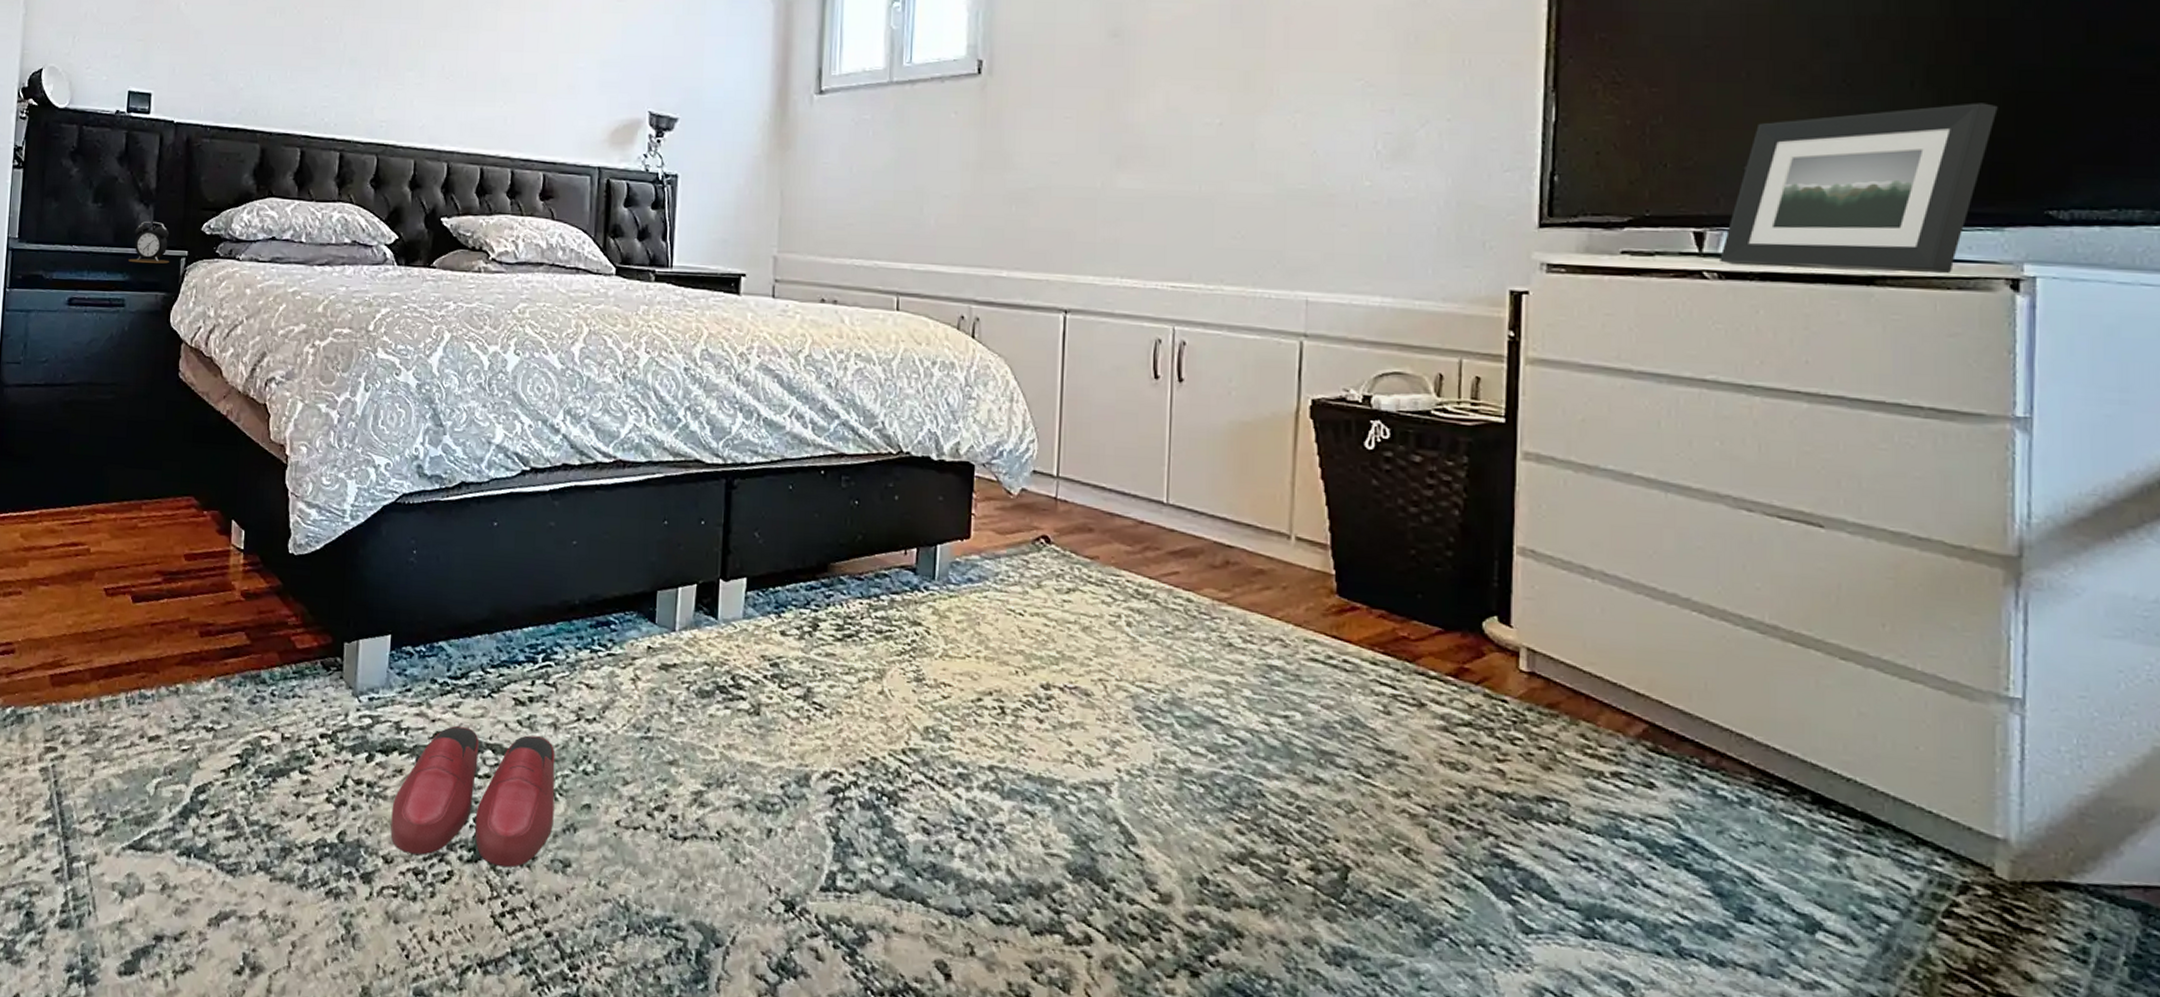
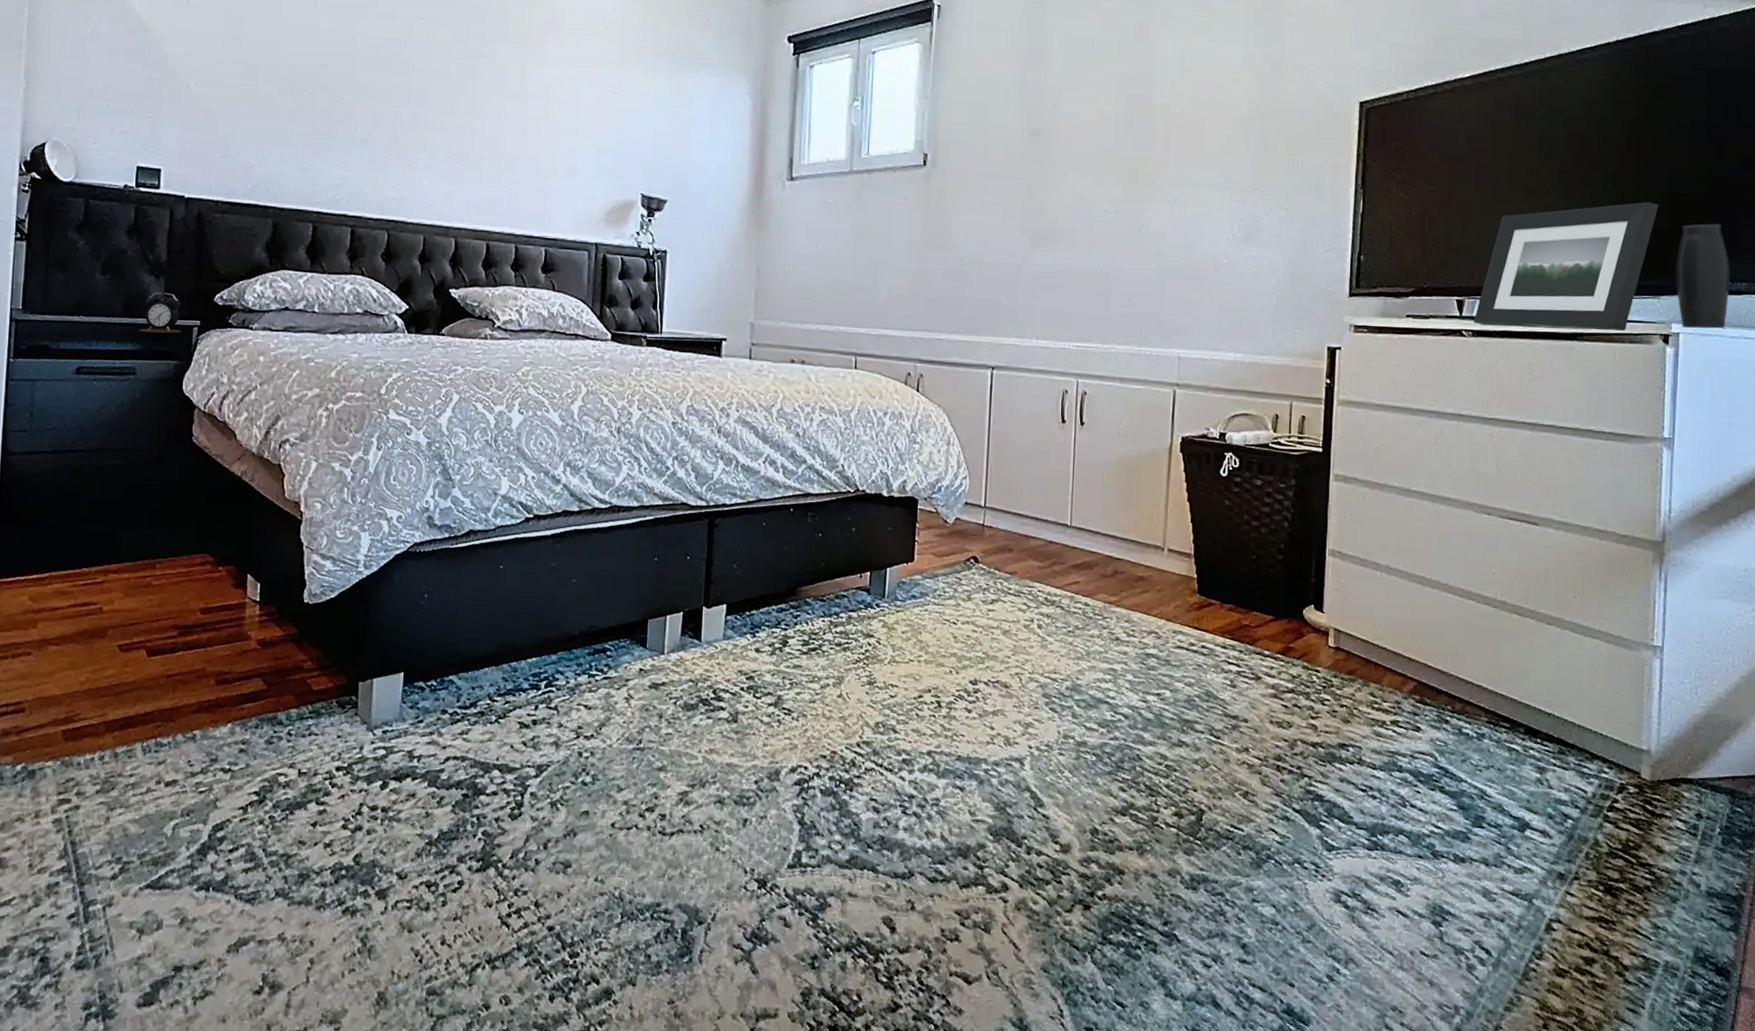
slippers: present [390,726,555,868] -> none [404,751,557,873]
vase: none [2027,130,2116,272] -> present [1675,223,1730,329]

